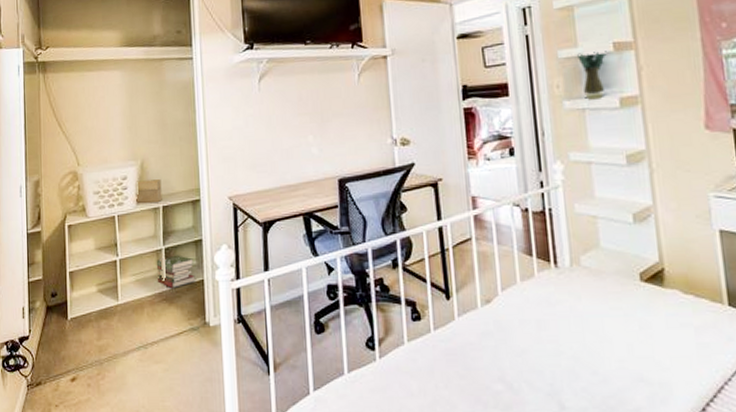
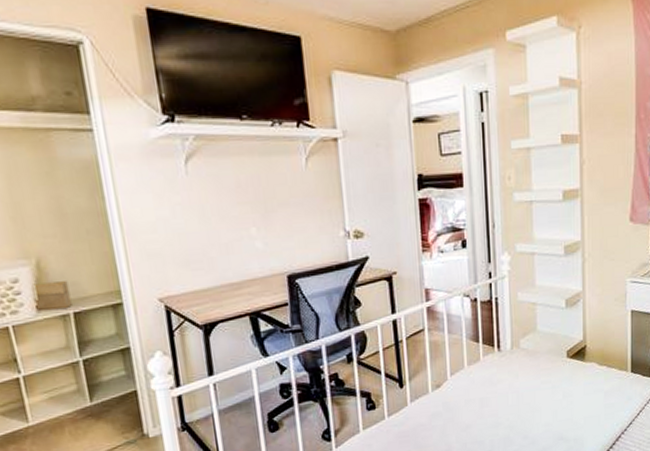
books: present [156,255,196,288] -> none [73,366,127,403]
vase: present [577,51,607,101] -> none [529,143,555,194]

